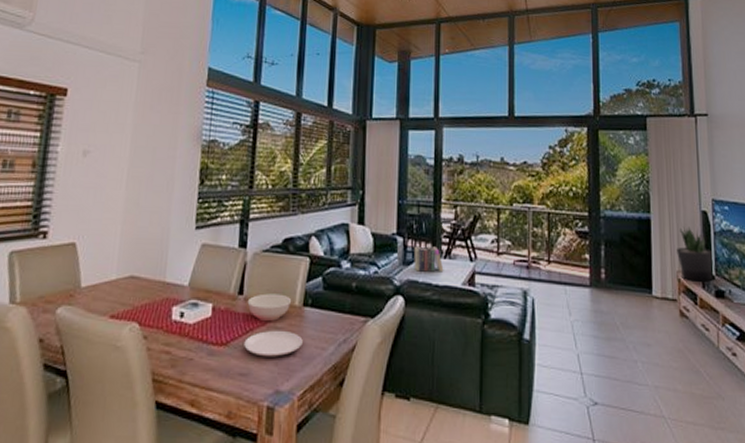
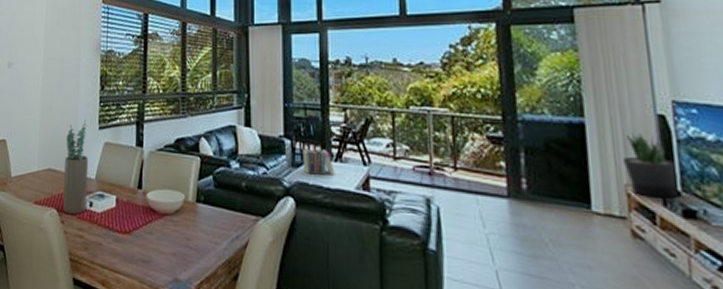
vase: none [146,217,182,329] -> present [63,119,89,216]
plate: present [244,330,303,357] -> none [145,223,197,248]

